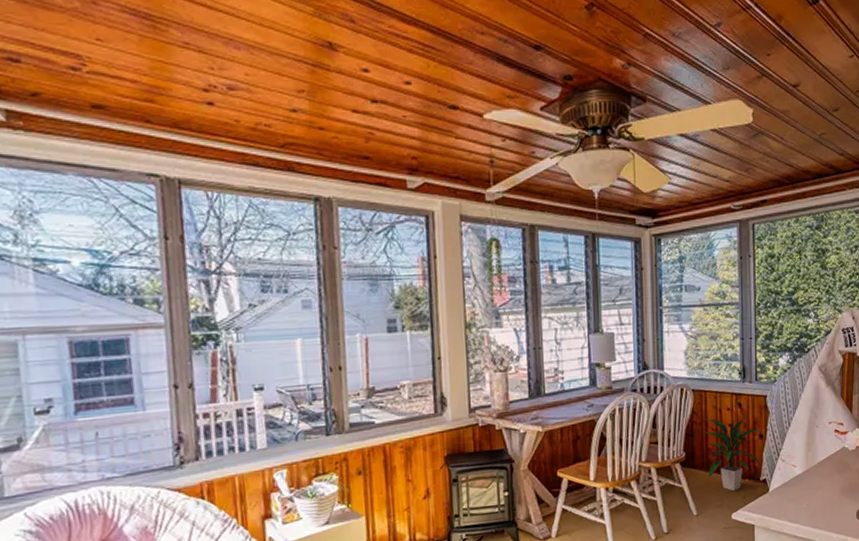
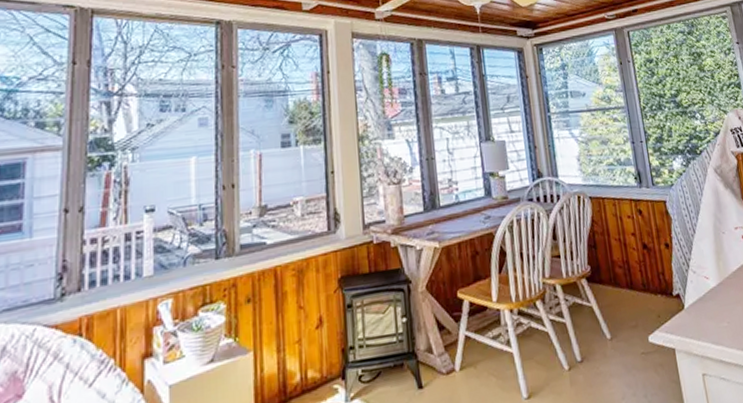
indoor plant: present [702,416,762,491] -> none [605,224,673,309]

